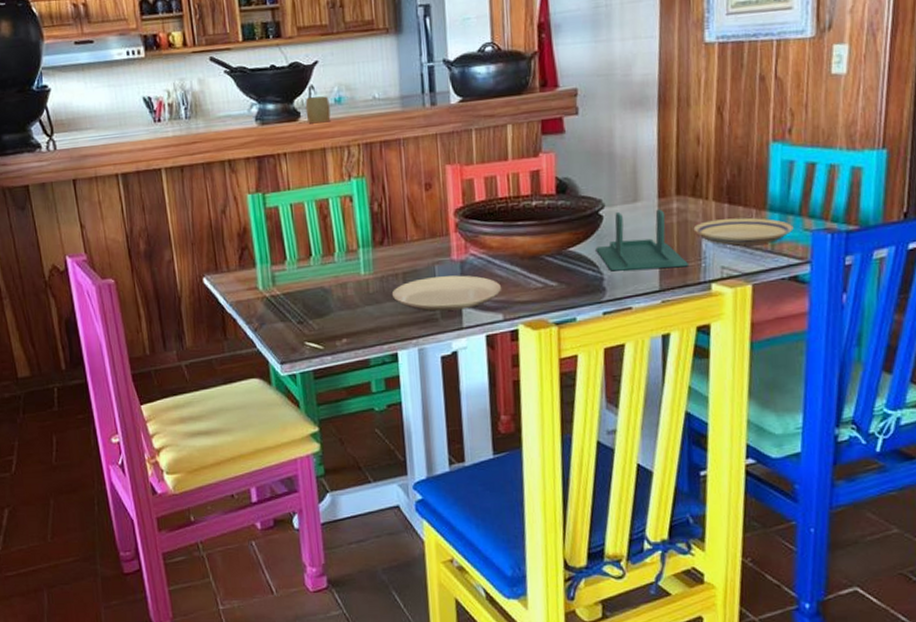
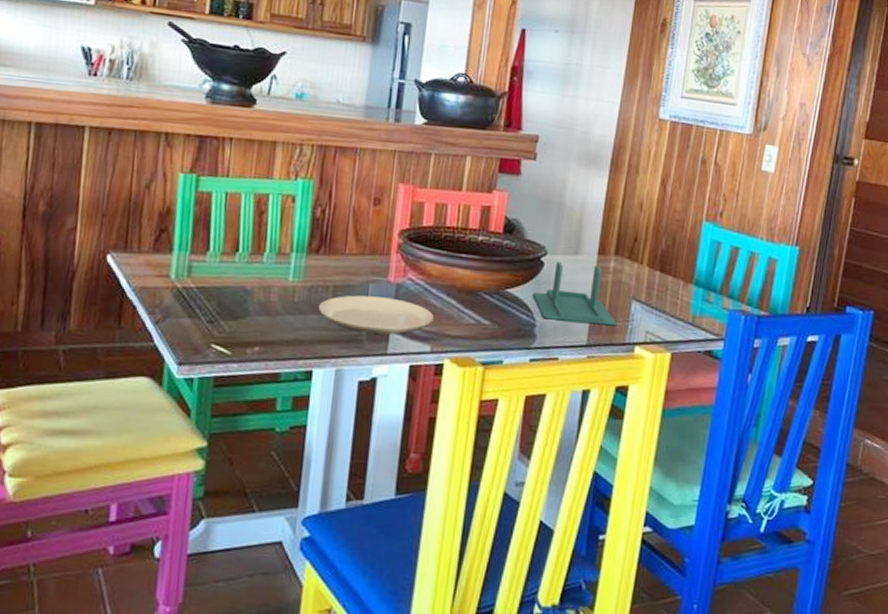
mug: present [305,96,331,124] -> none [262,85,291,116]
plate: present [693,217,794,246] -> none [626,284,714,316]

